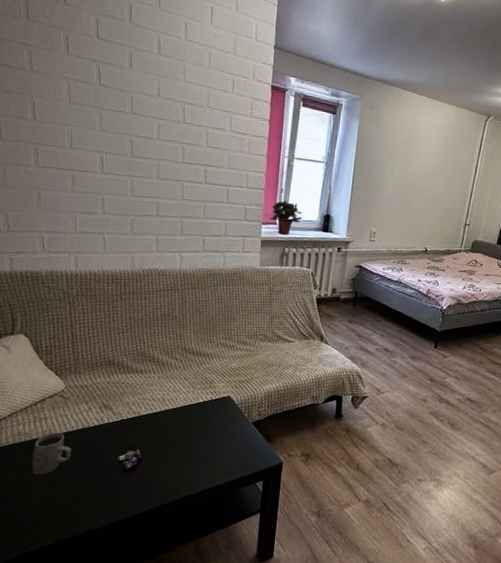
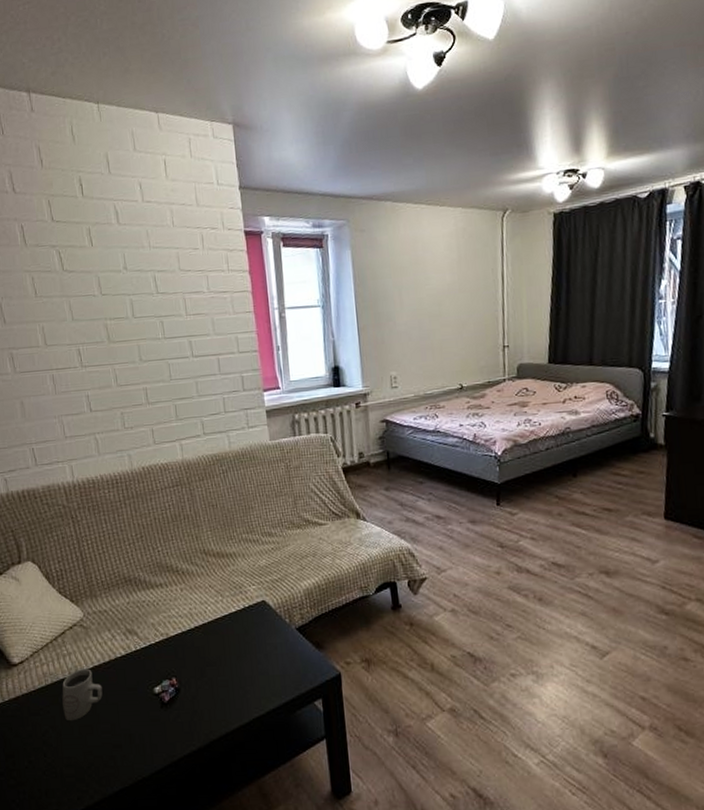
potted plant: present [269,200,303,235] -> none [270,358,307,400]

